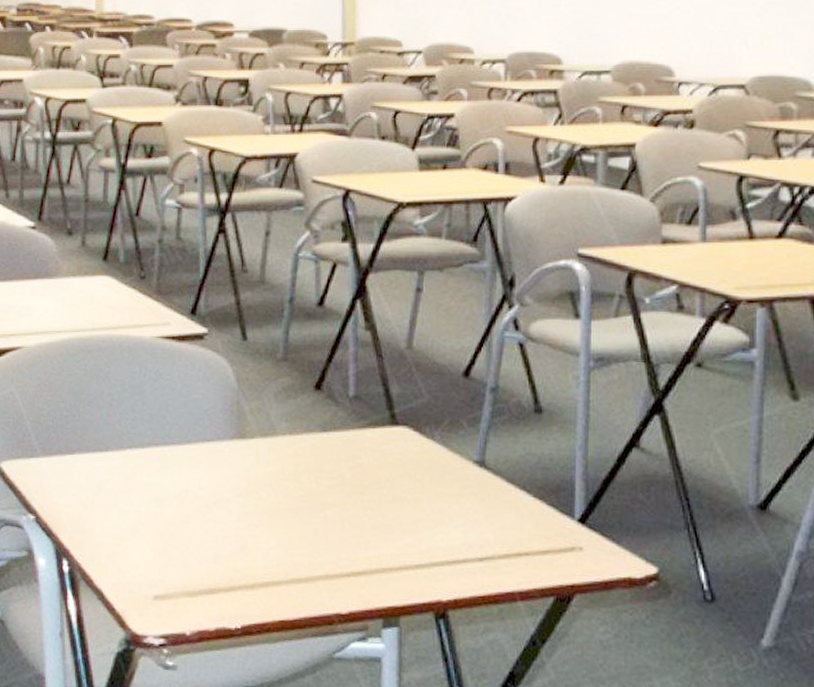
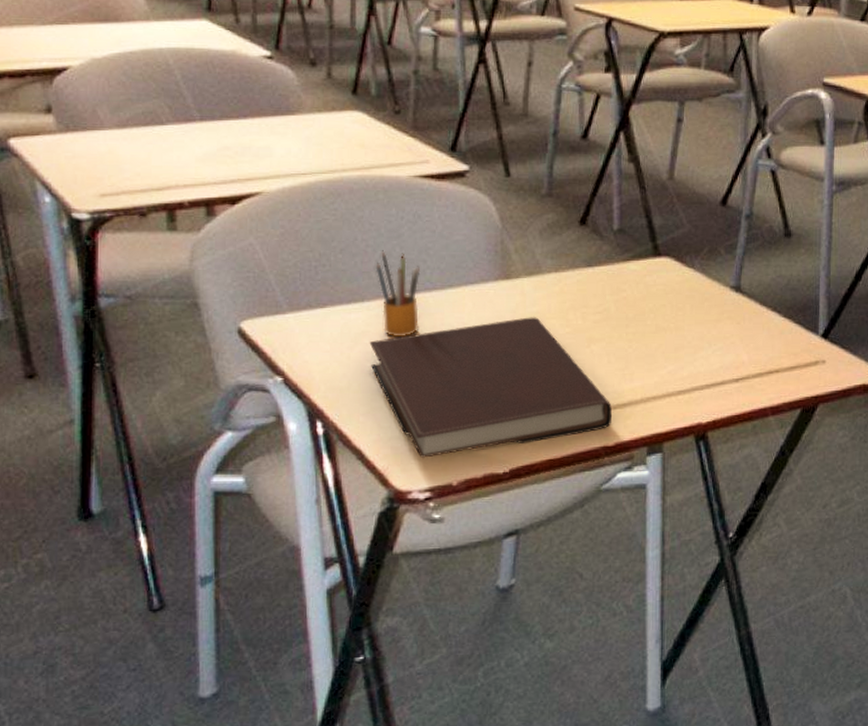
notebook: none [112,477,346,606] -> present [369,317,612,459]
pencil box: none [119,404,161,487] -> present [375,250,421,338]

